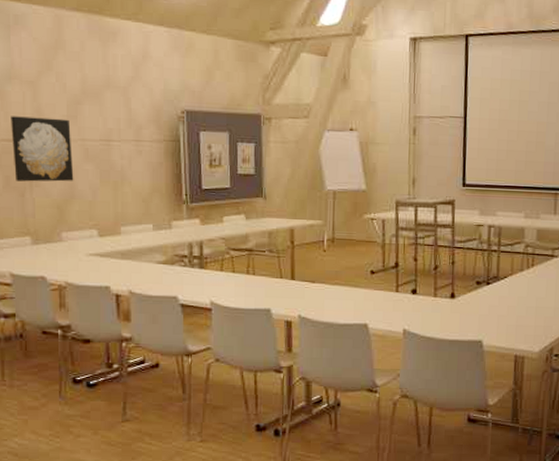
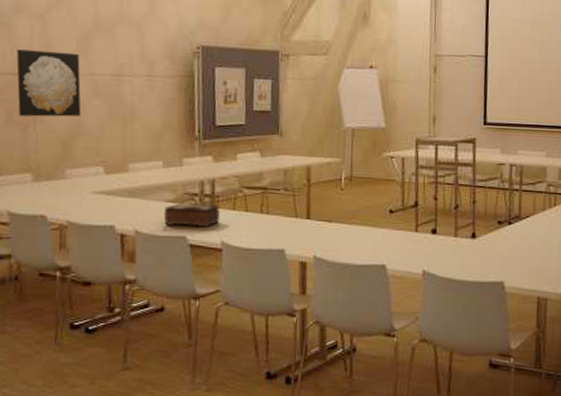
tissue box: none [155,265,209,288] -> present [163,203,221,228]

